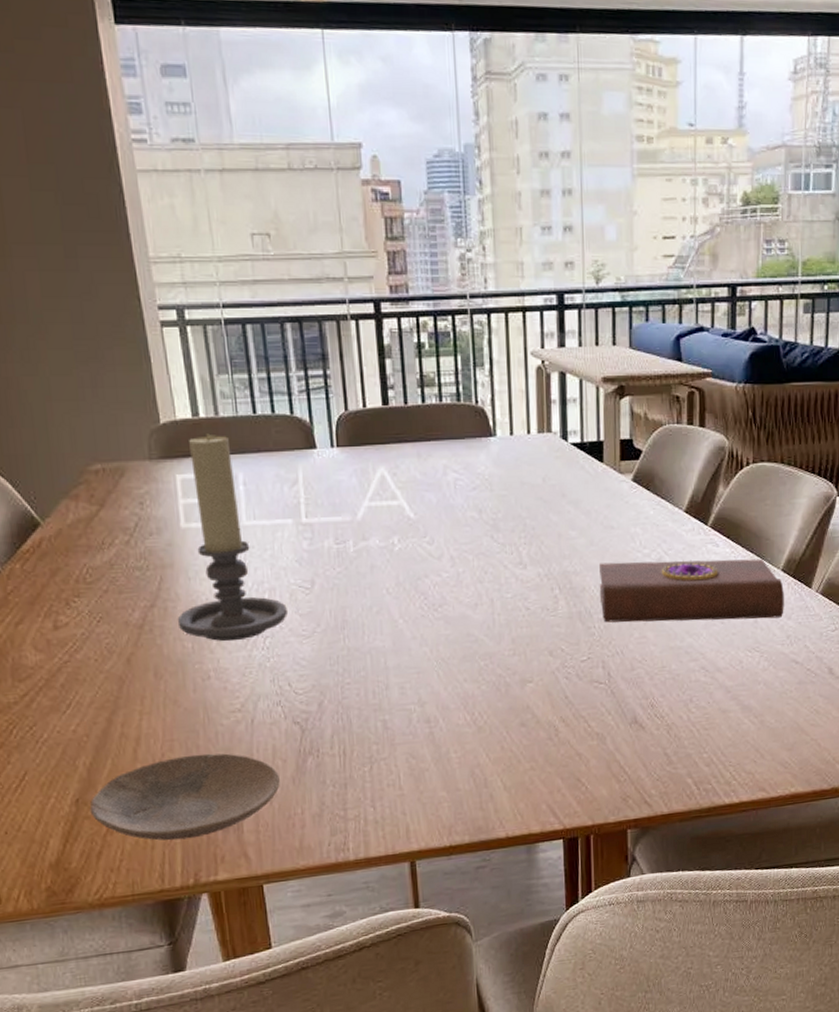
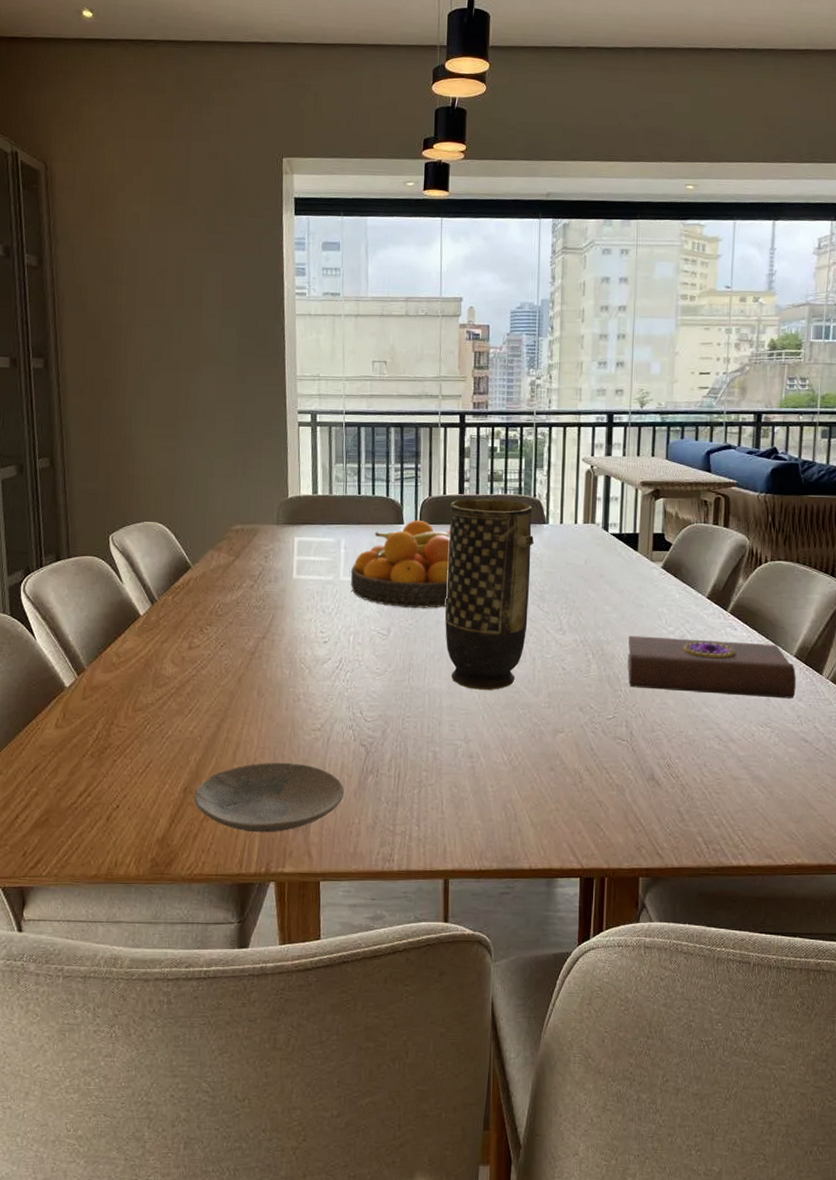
candle holder: present [177,433,287,642] -> none [280,507,366,672]
fruit bowl: none [255,441,382,553] -> present [350,519,451,608]
vase: none [372,409,481,644] -> present [445,498,534,691]

